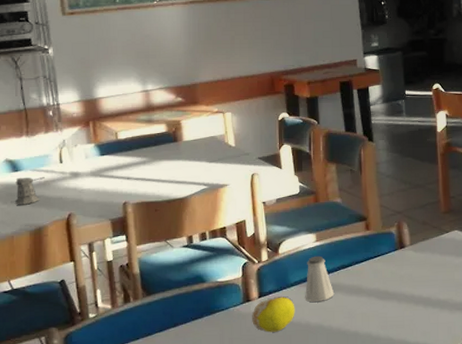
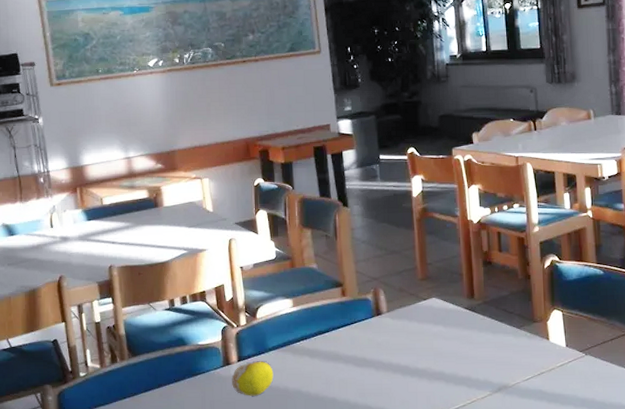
pepper shaker: present [15,176,45,205] -> none [11,240,37,267]
saltshaker: present [305,256,335,302] -> none [283,321,312,367]

